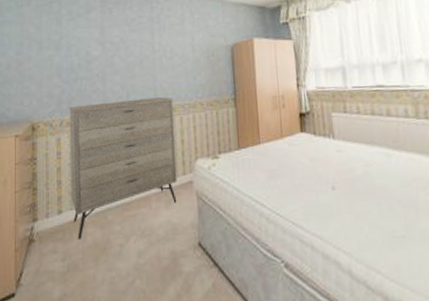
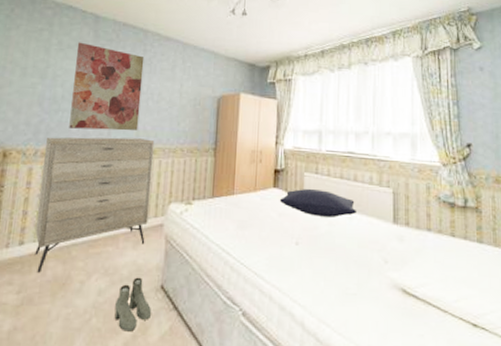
wall art: none [86,9,155,95] -> present [69,42,145,131]
boots: none [156,236,192,291] -> present [114,277,151,332]
pillow: none [308,129,395,158] -> present [279,188,357,217]

